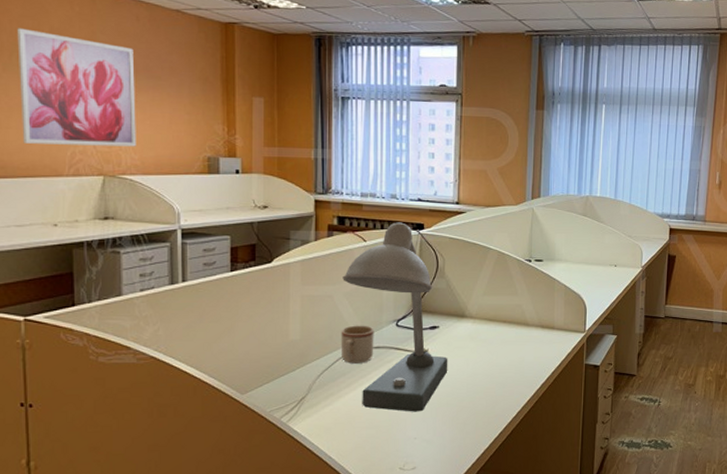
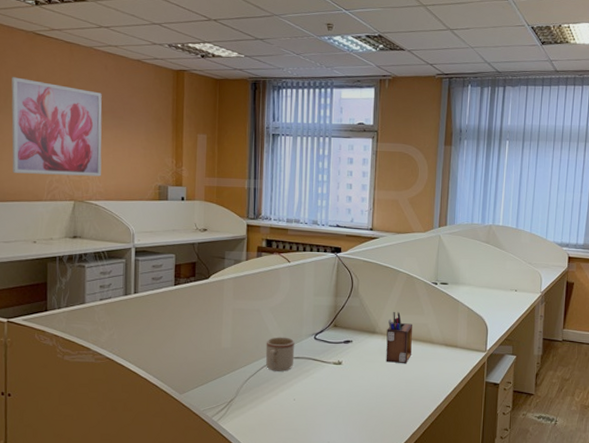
desk lamp: present [342,222,448,412] -> none [269,245,360,418]
desk organizer: none [477,293,505,349] -> present [386,312,412,364]

